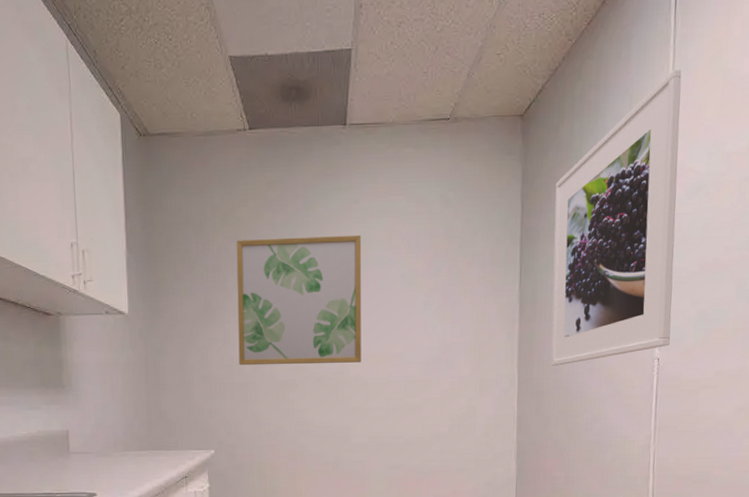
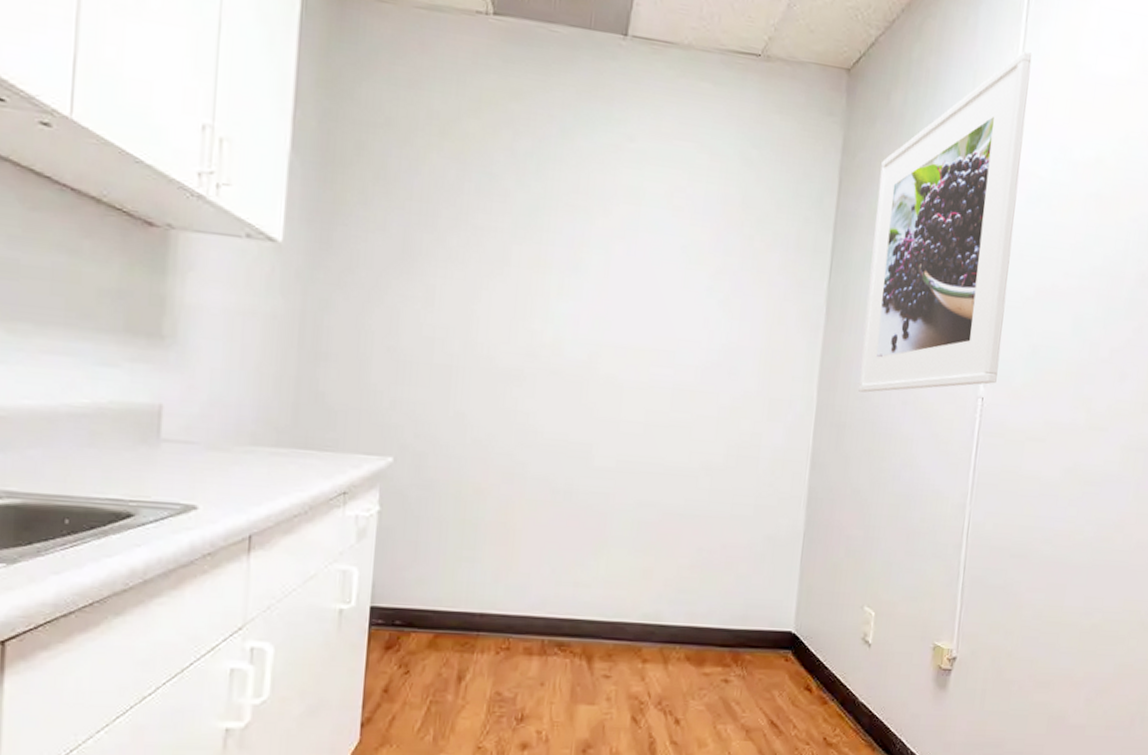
wall art: present [236,235,362,366] -> none [443,163,634,357]

